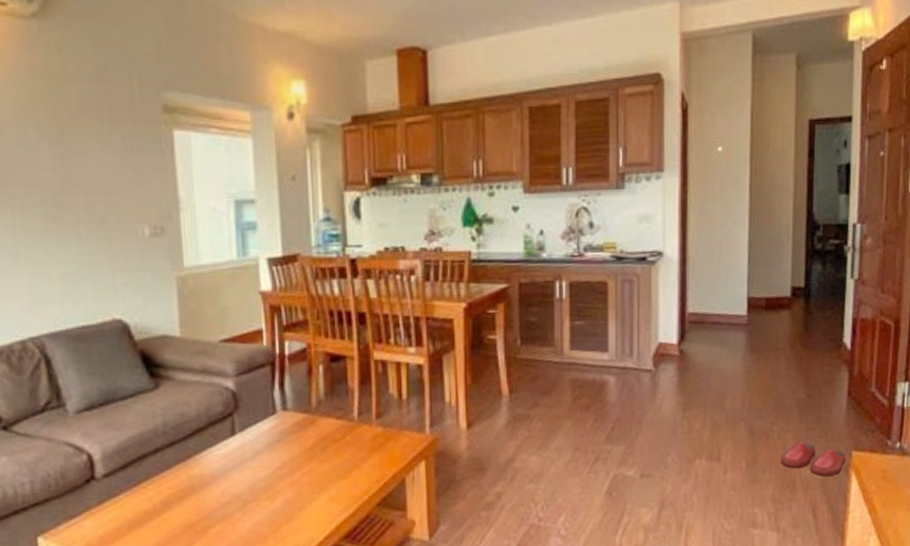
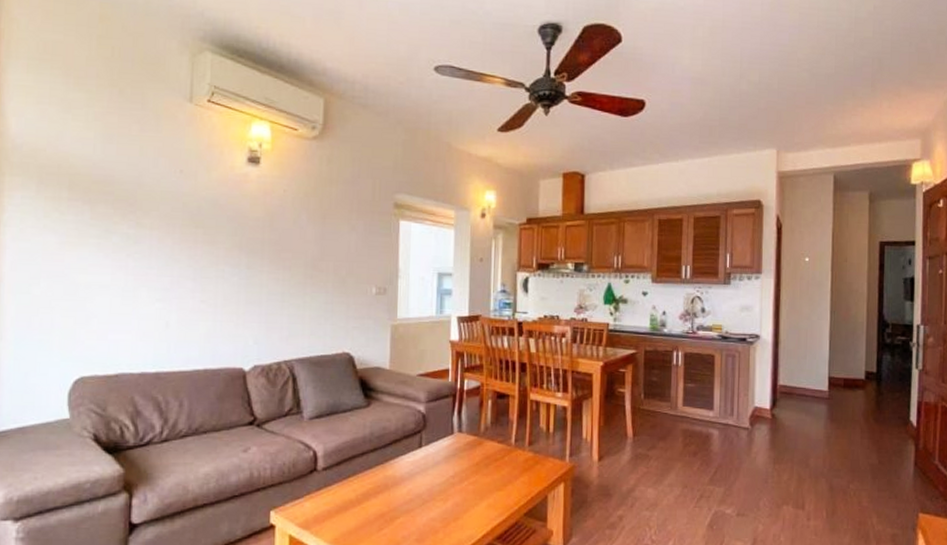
slippers: present [780,441,846,477] -> none [856,500,914,532]

